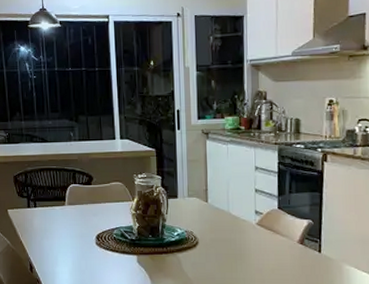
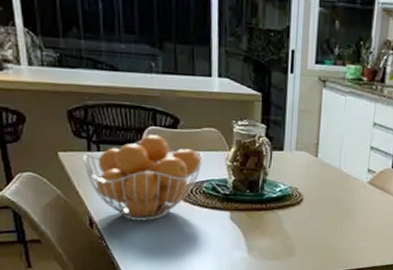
fruit basket: none [25,191,113,265] -> present [83,135,204,221]

